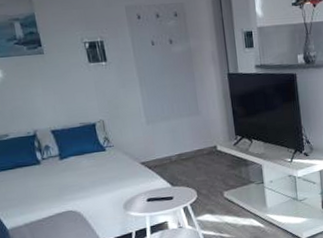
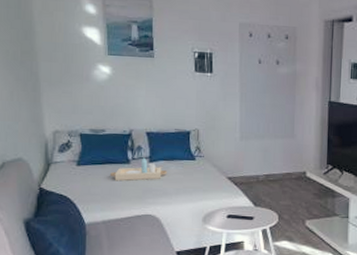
serving tray: none [23,156,80,184] -> present [110,157,167,181]

